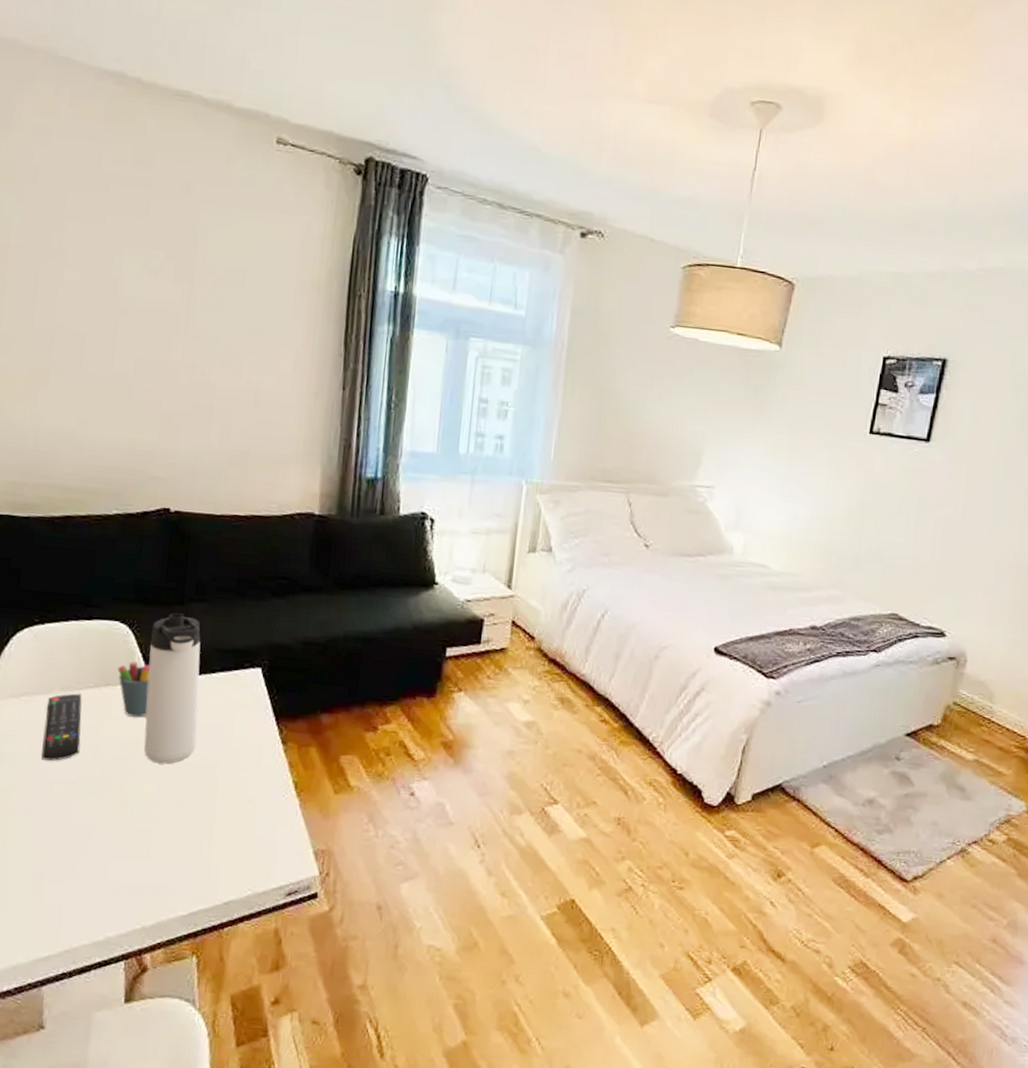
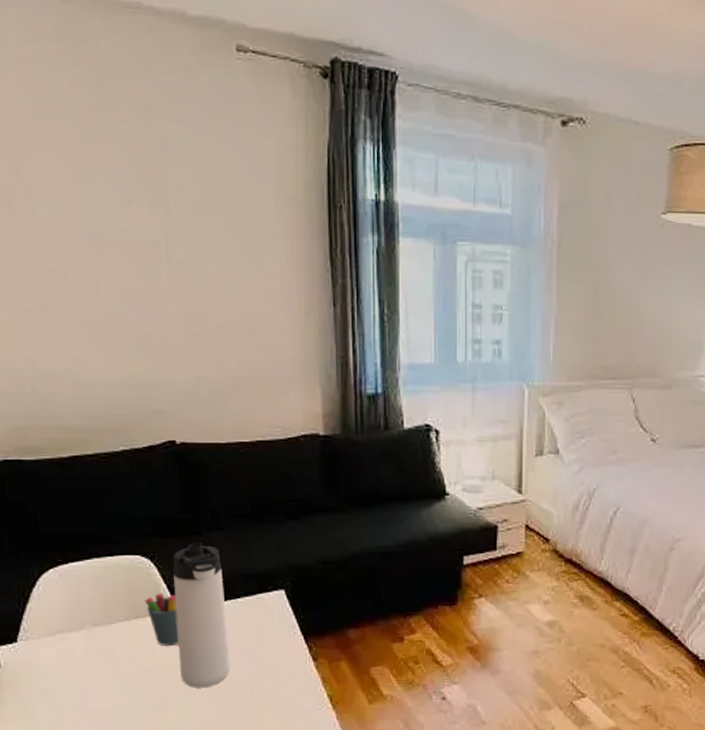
remote control: present [41,693,82,761] -> none [81,628,119,693]

